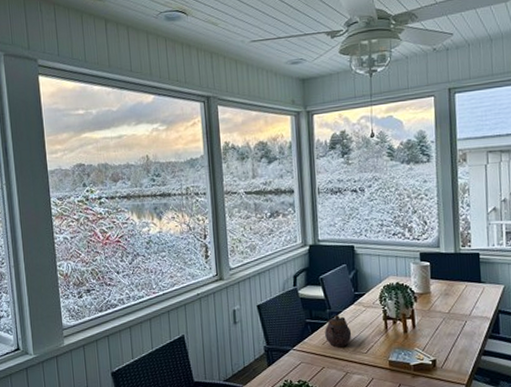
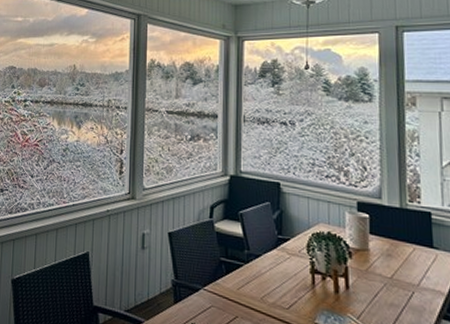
teapot: present [325,314,352,348] -> none [241,257,272,297]

